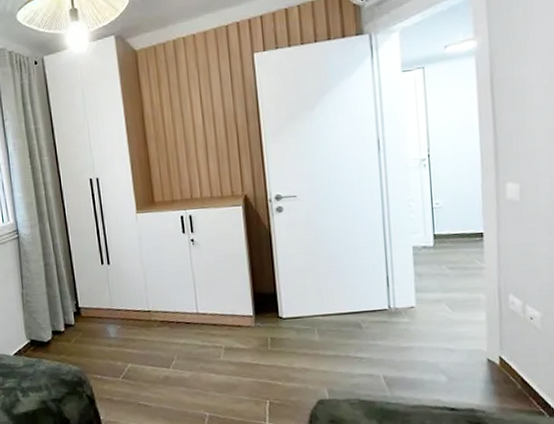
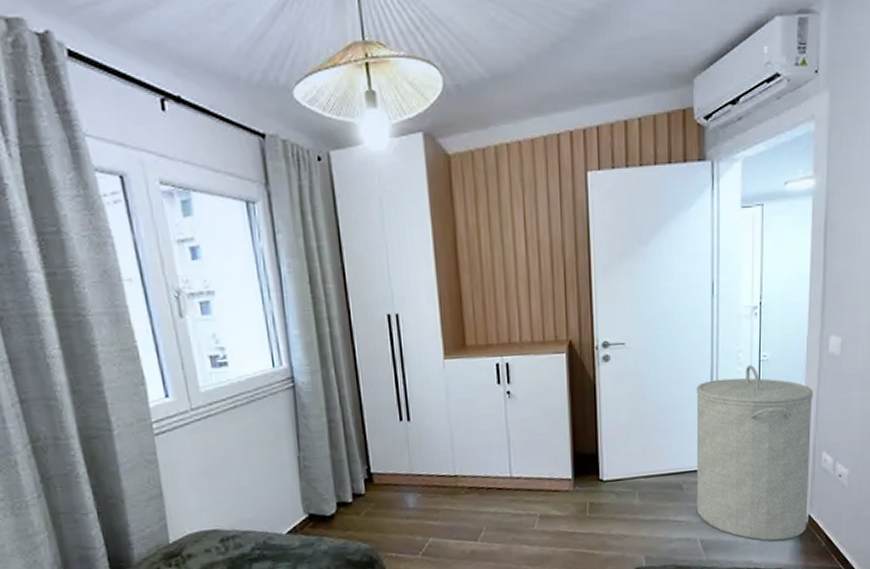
laundry hamper: none [368,212,499,381] -> present [696,365,813,541]

